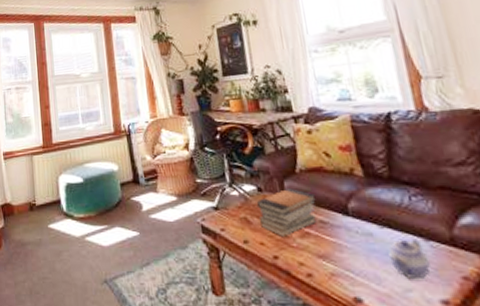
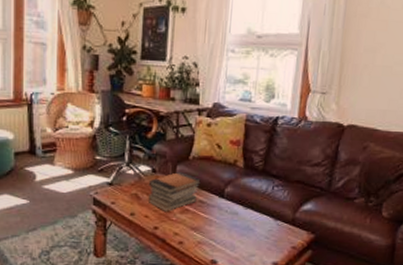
teapot: present [388,238,432,280] -> none [244,218,274,248]

